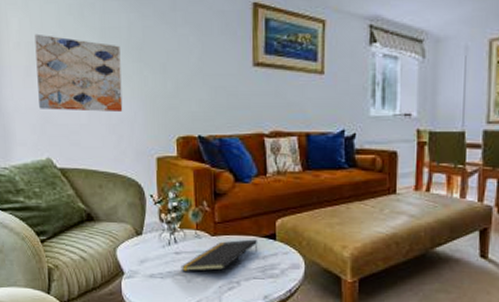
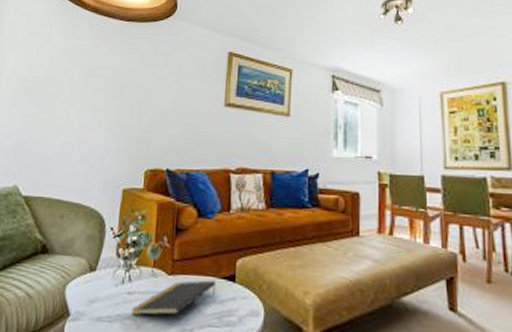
wall art: present [34,33,123,112] -> none [17,69,104,143]

